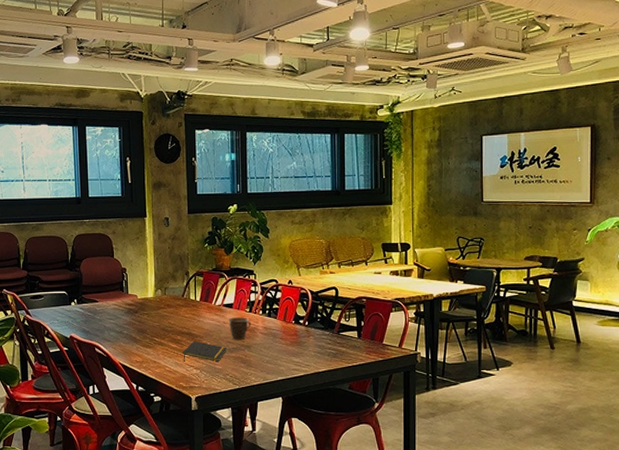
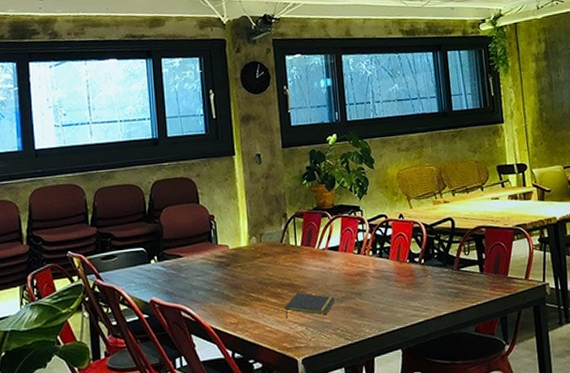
mug: present [228,317,252,340] -> none [334,260,362,287]

